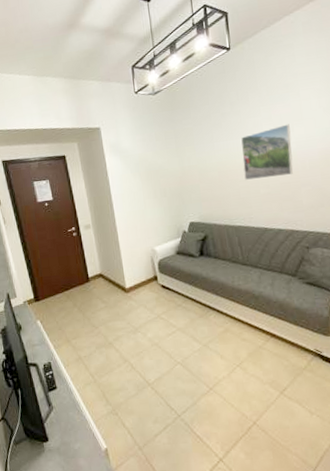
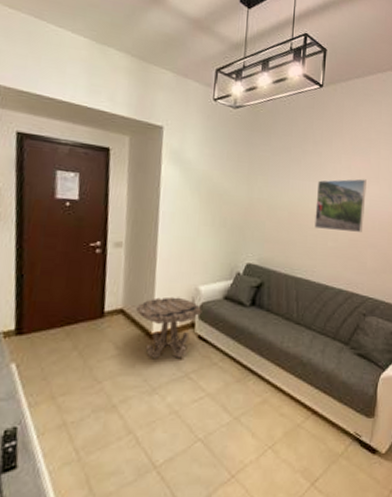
side table: none [111,258,161,306] -> present [136,297,202,359]

